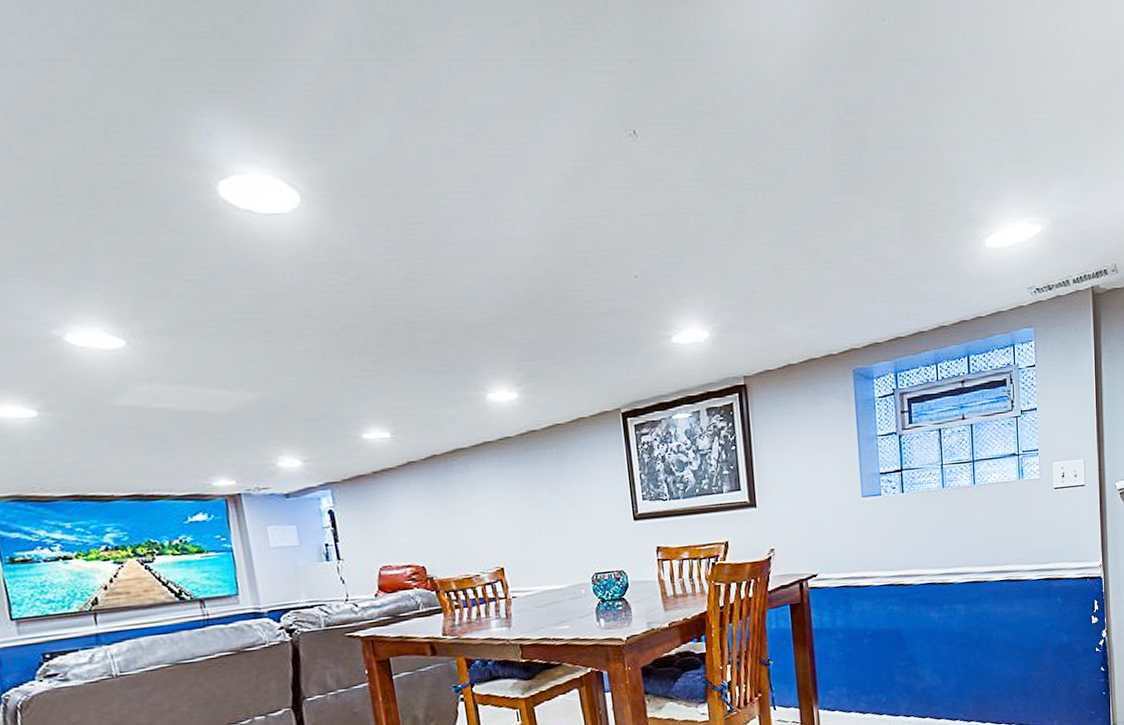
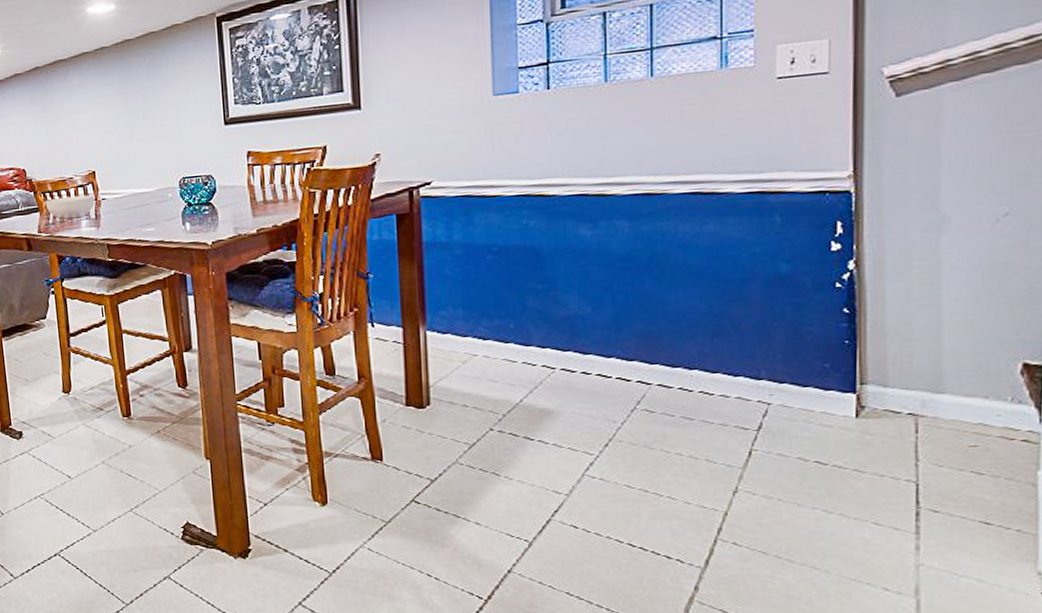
bowl: none [449,592,505,621] -> present [45,194,95,220]

